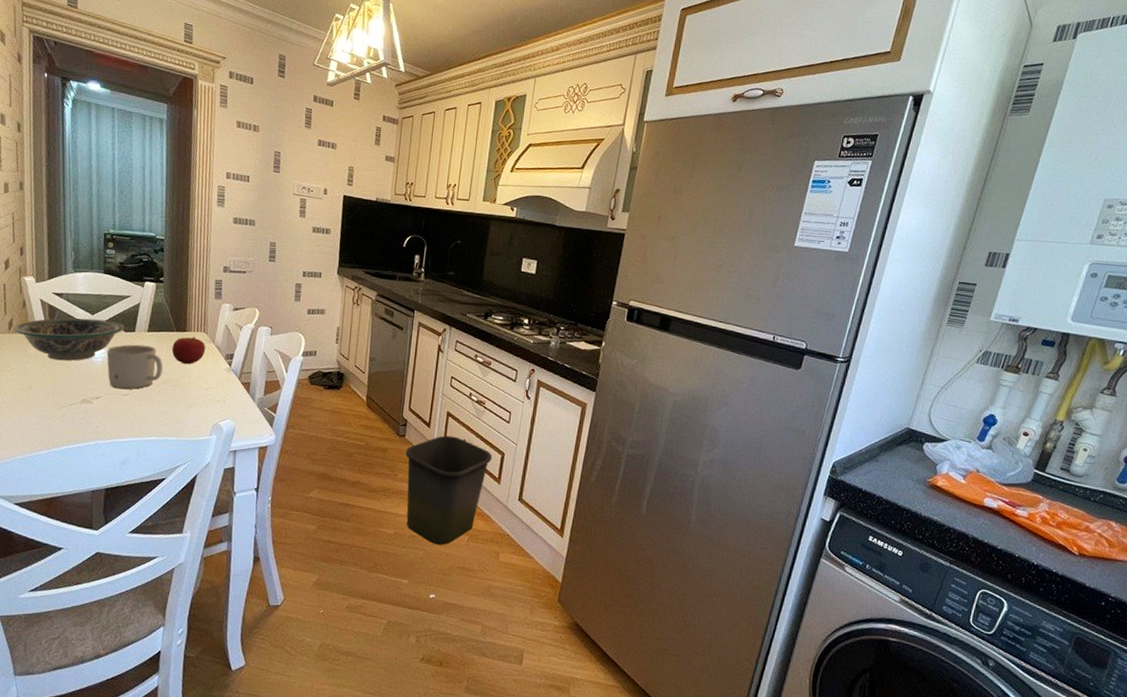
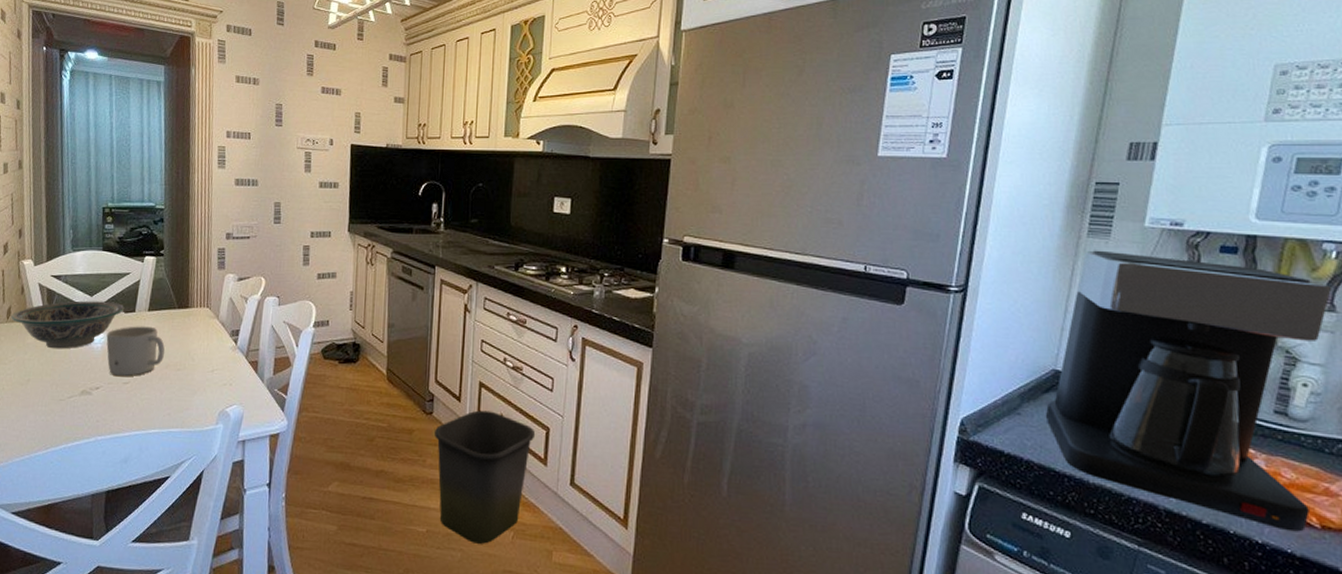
fruit: present [171,337,206,365] -> none [173,313,210,345]
coffee maker: none [896,336,1115,558] -> present [1045,250,1331,532]

